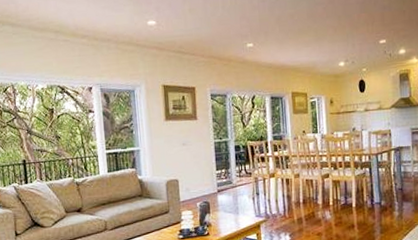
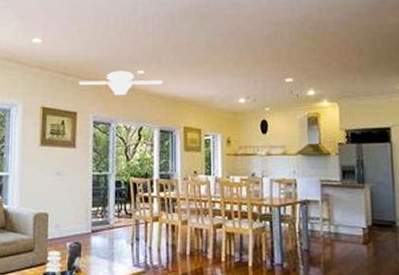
ceiling fan: none [194,45,271,68] -> present [78,71,163,95]

